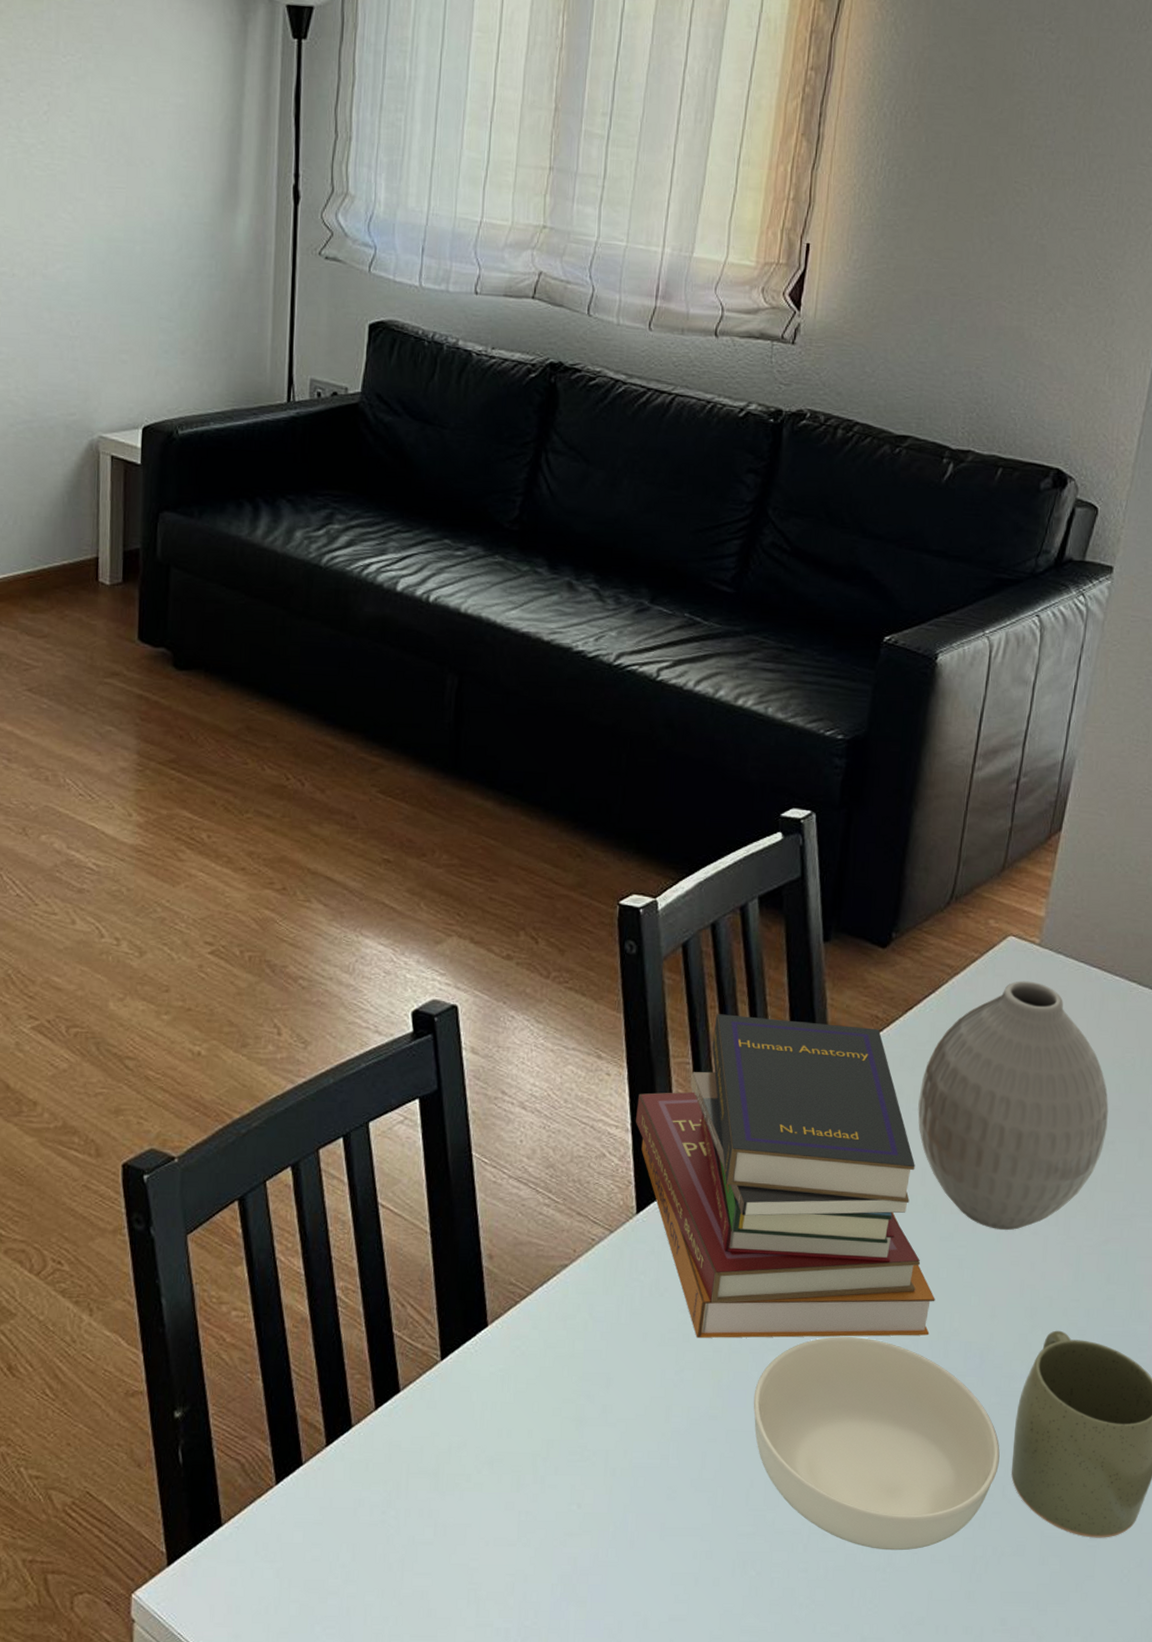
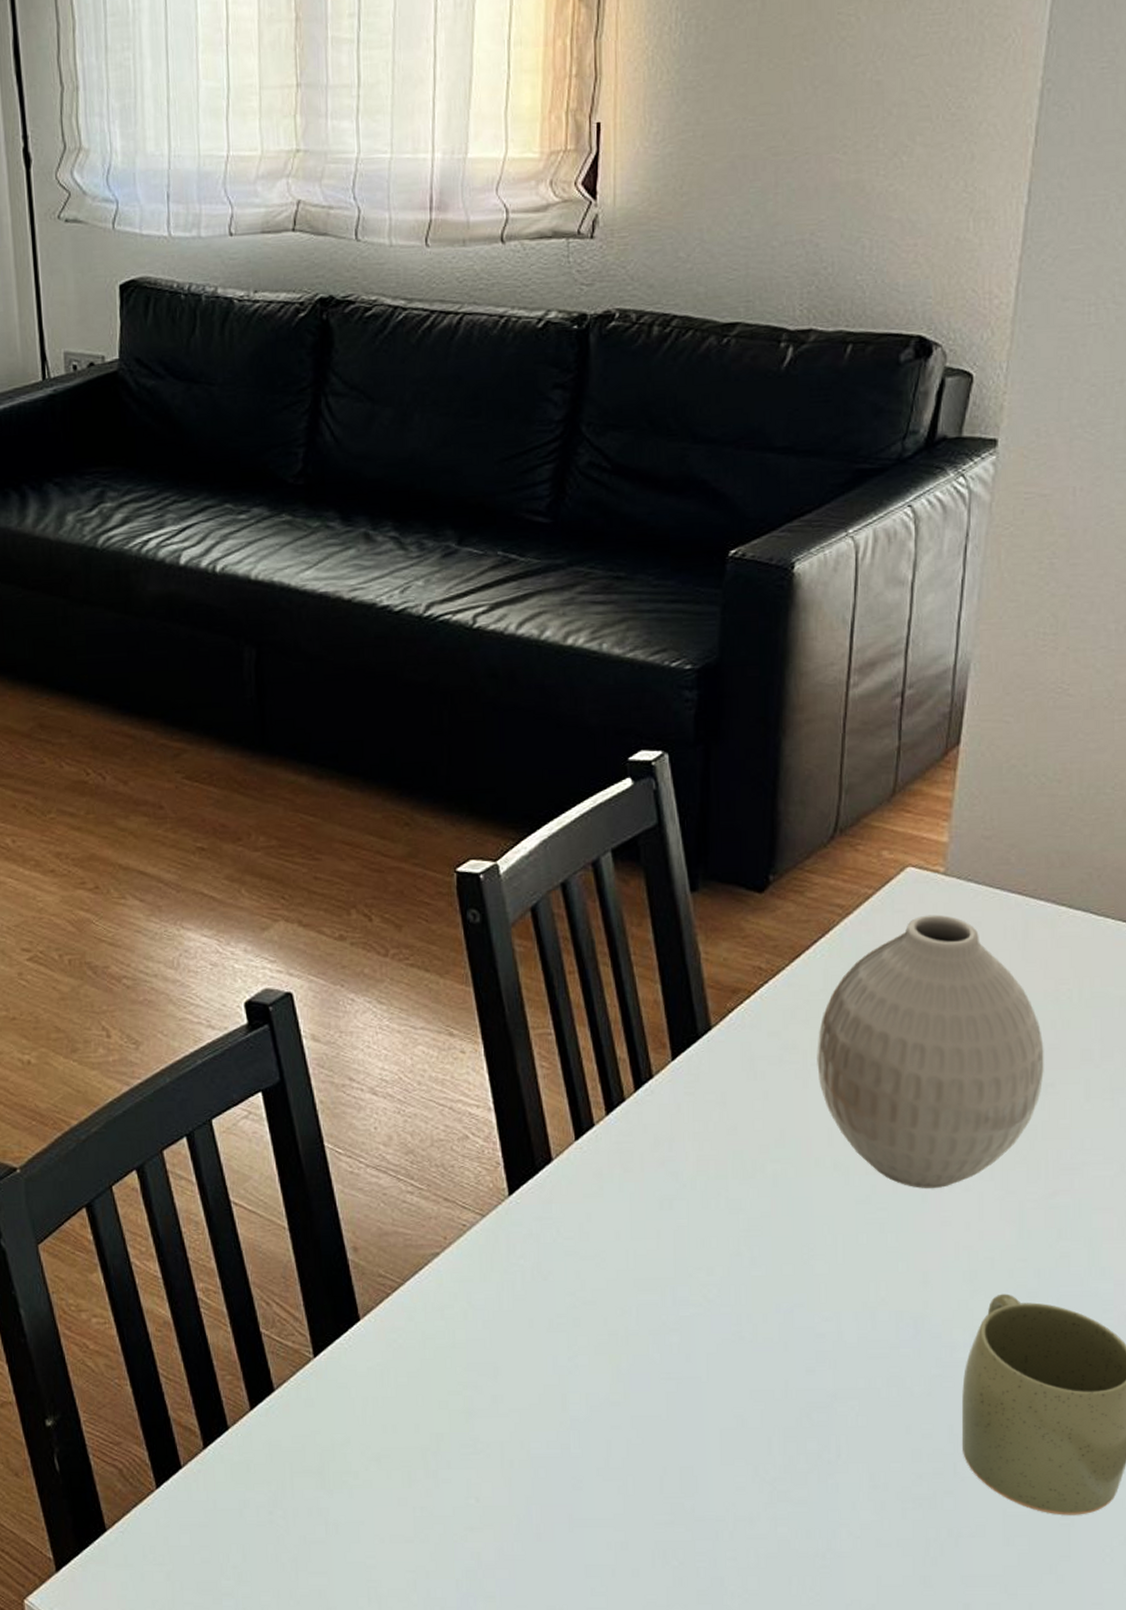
books: present [636,1014,935,1338] -> none [498,978,856,1321]
bowl: present [753,1336,1000,1551] -> none [658,1312,947,1536]

